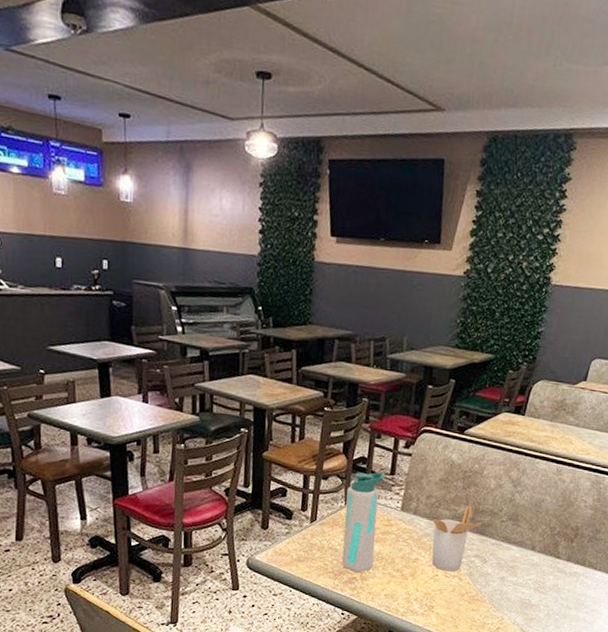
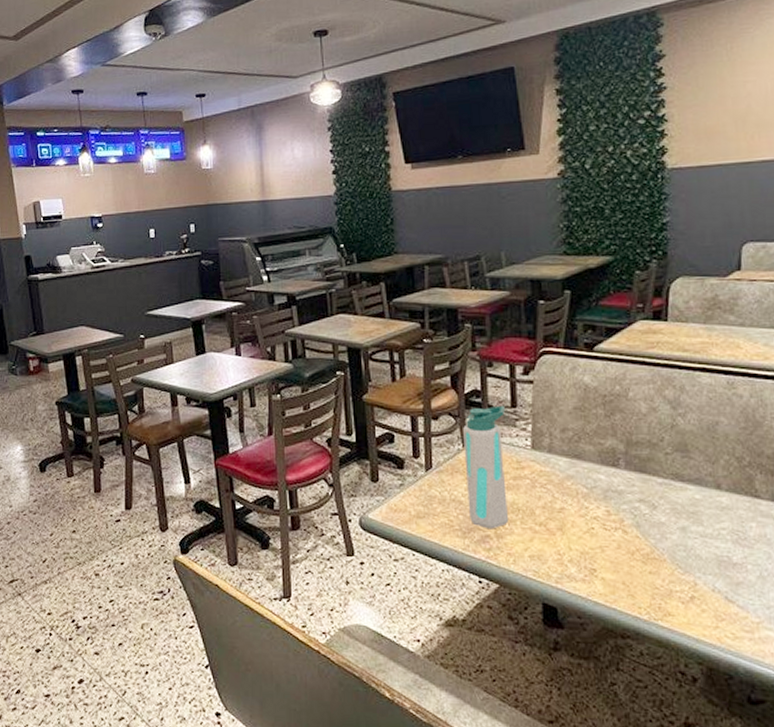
utensil holder: present [431,505,483,572] -> none [573,437,640,523]

